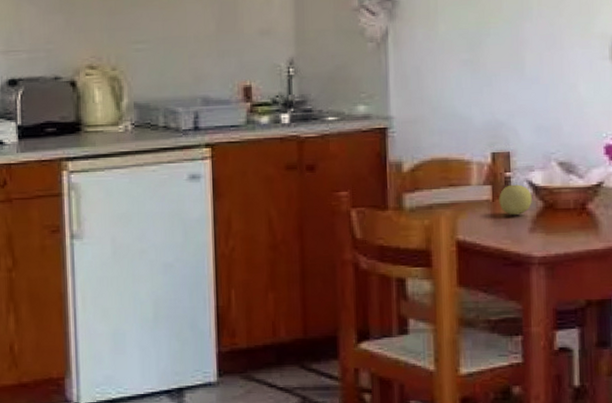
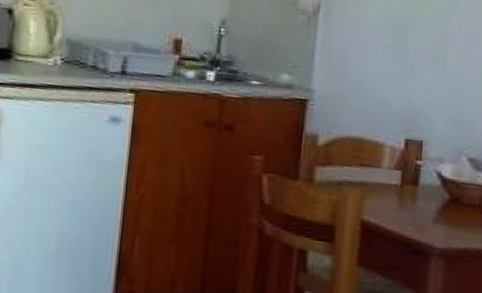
apple: present [499,184,532,215] -> none [407,173,439,204]

